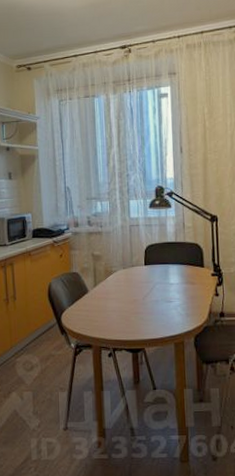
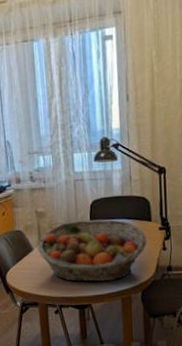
fruit basket: none [92,264,200,326] -> present [37,219,147,282]

